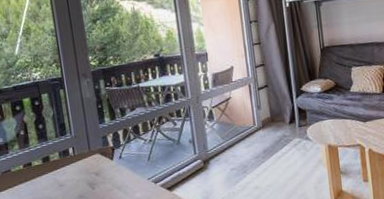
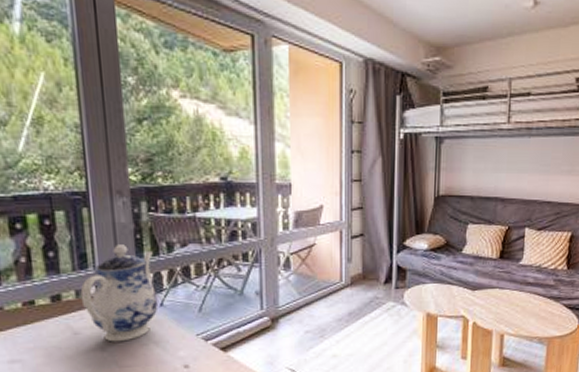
teapot: none [62,114,118,190] -> present [80,244,159,342]

